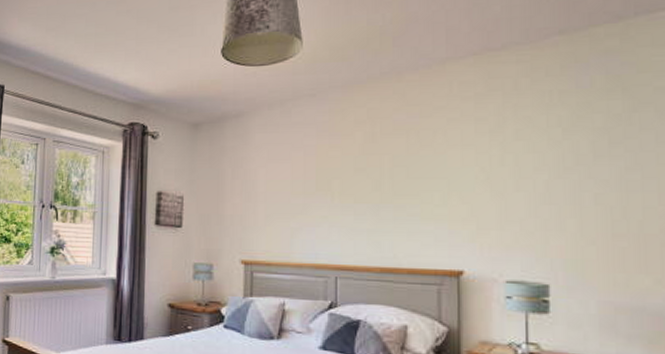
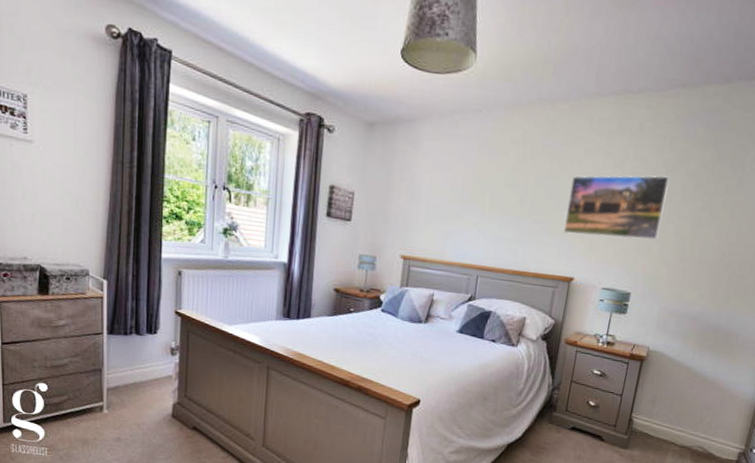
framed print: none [437,136,572,219] -> present [564,175,670,240]

